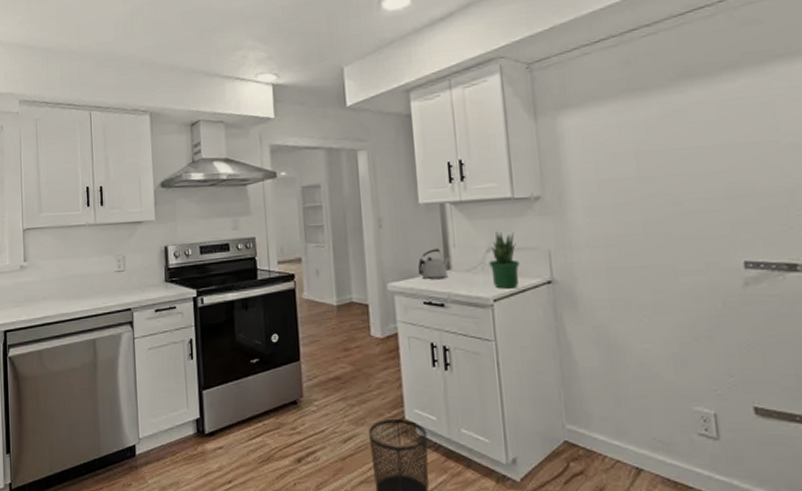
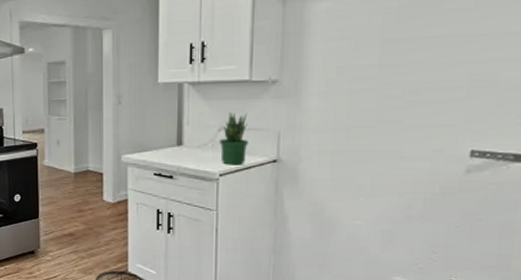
kettle: present [417,248,450,279] -> none [151,125,183,153]

